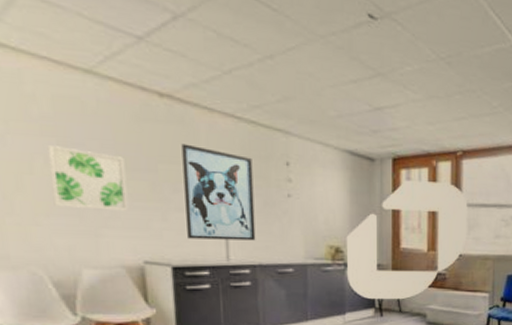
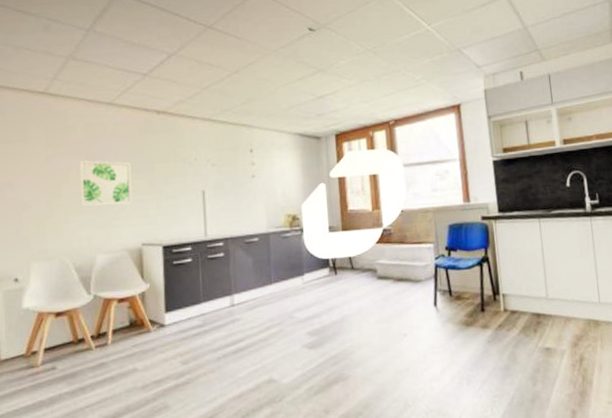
wall art: present [181,143,256,241] -> none [172,146,228,221]

